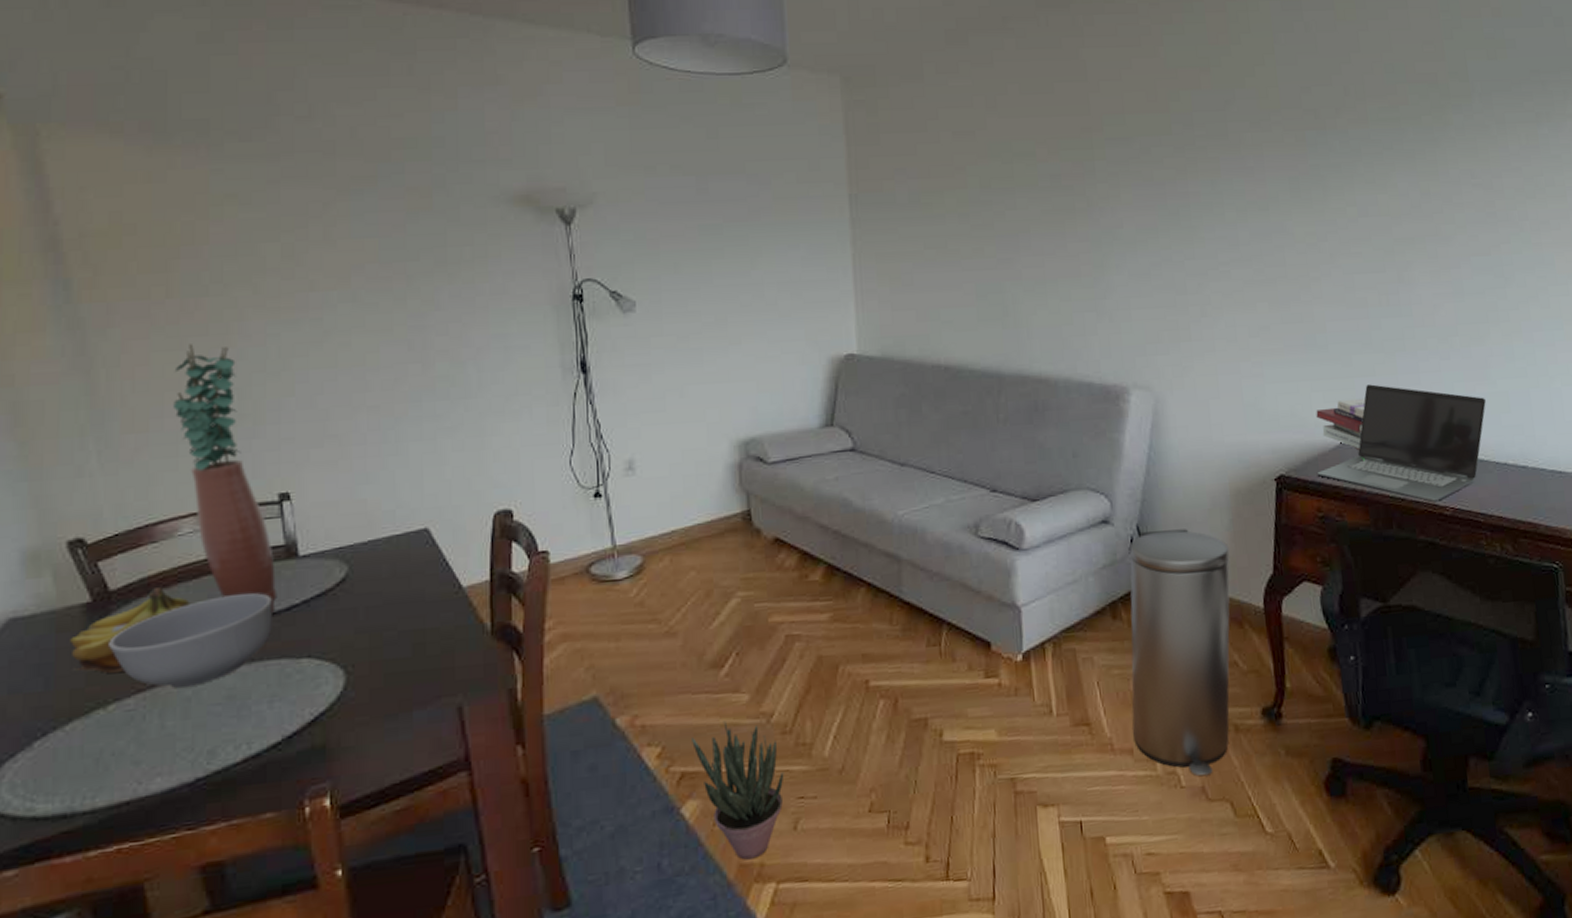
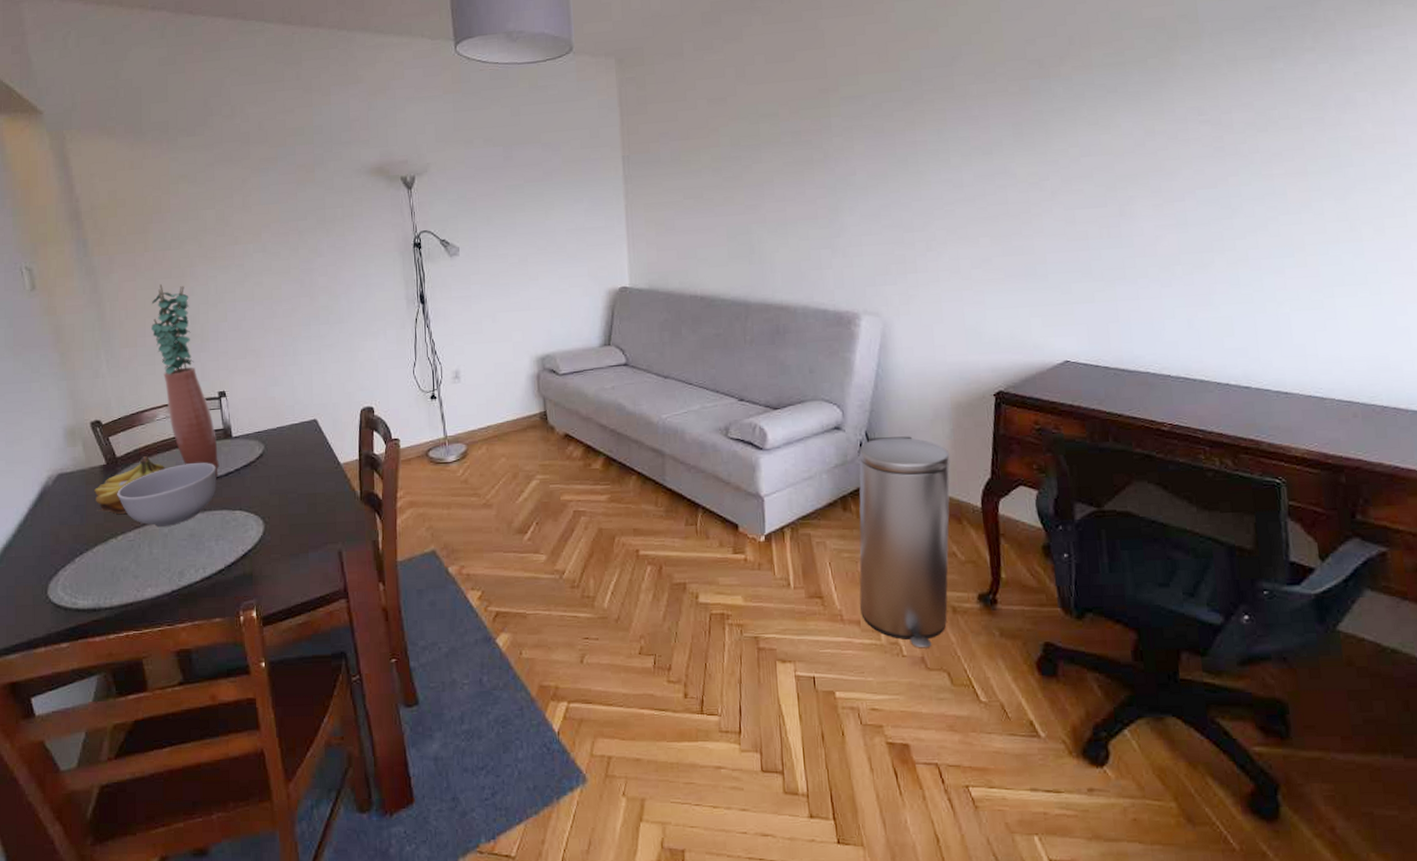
potted plant: present [692,721,784,860] -> none [504,575,573,683]
books: present [1316,398,1366,451] -> none [1034,322,1084,371]
laptop: present [1317,384,1487,503] -> none [1034,310,1209,419]

